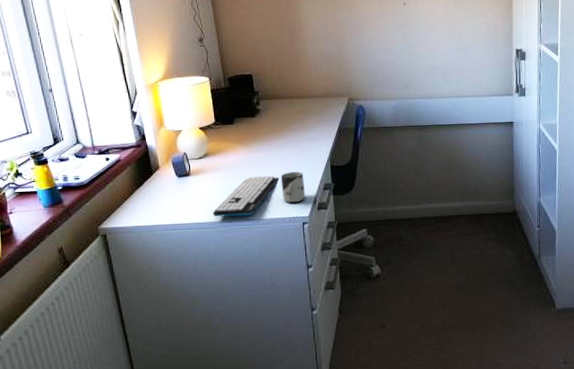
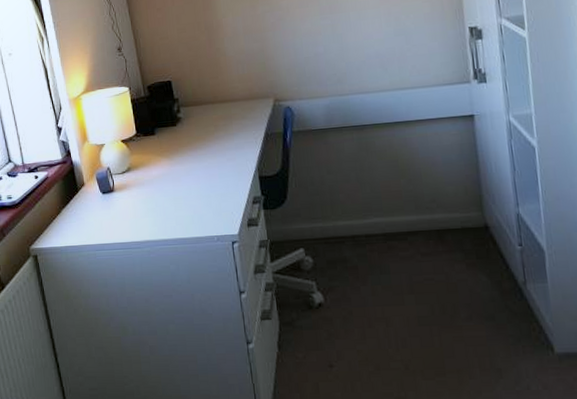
keyboard: present [212,175,279,217] -> none [137,189,205,236]
cup: present [280,172,305,204] -> none [205,184,233,220]

